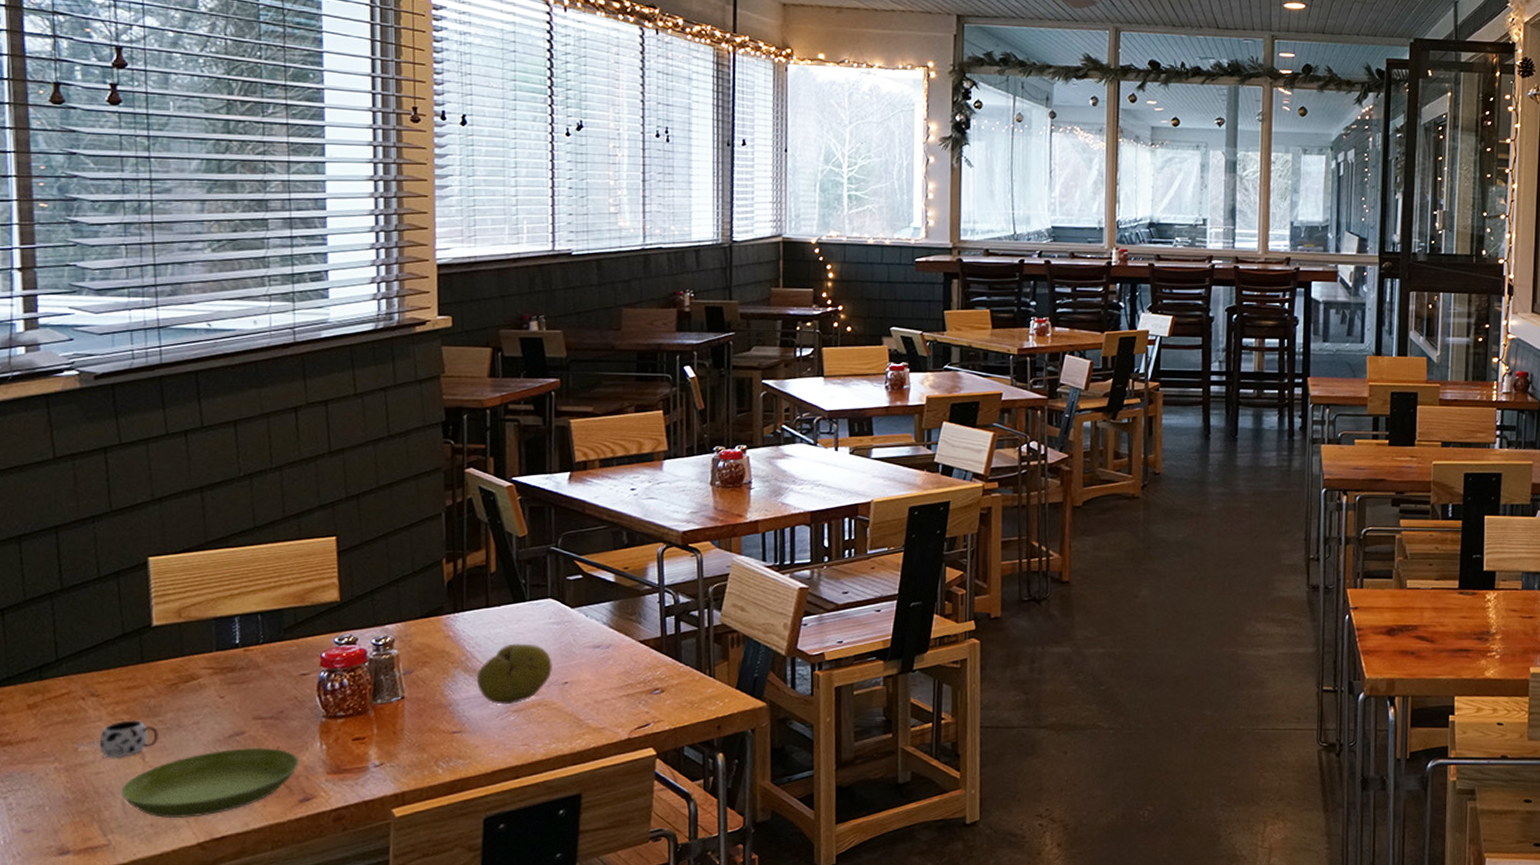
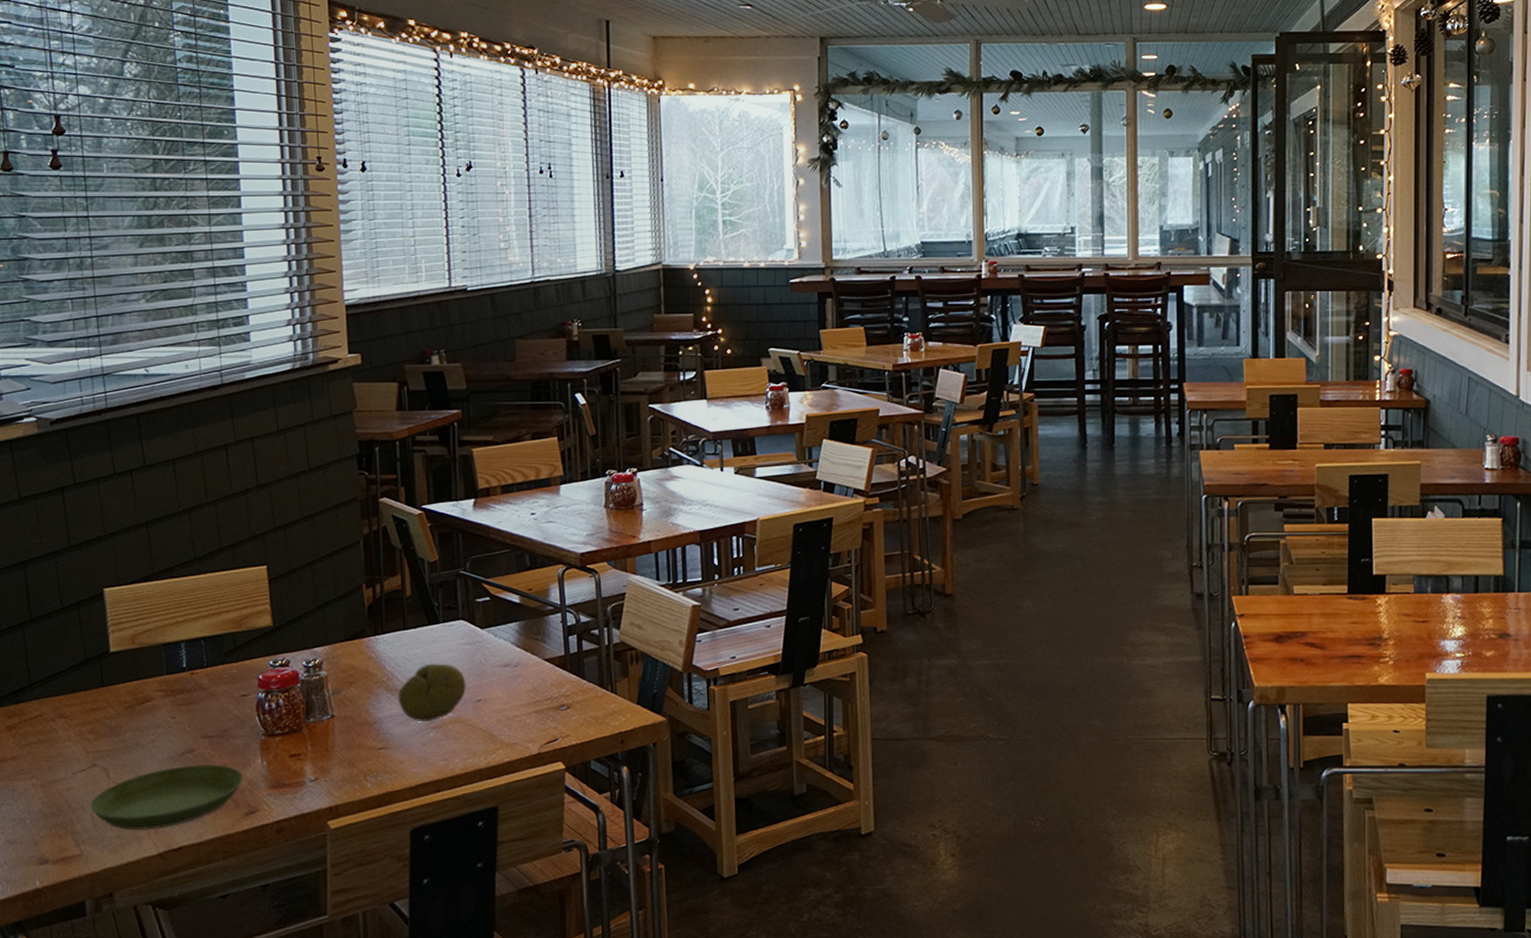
mug: present [77,720,158,758] -> none [50,740,120,775]

